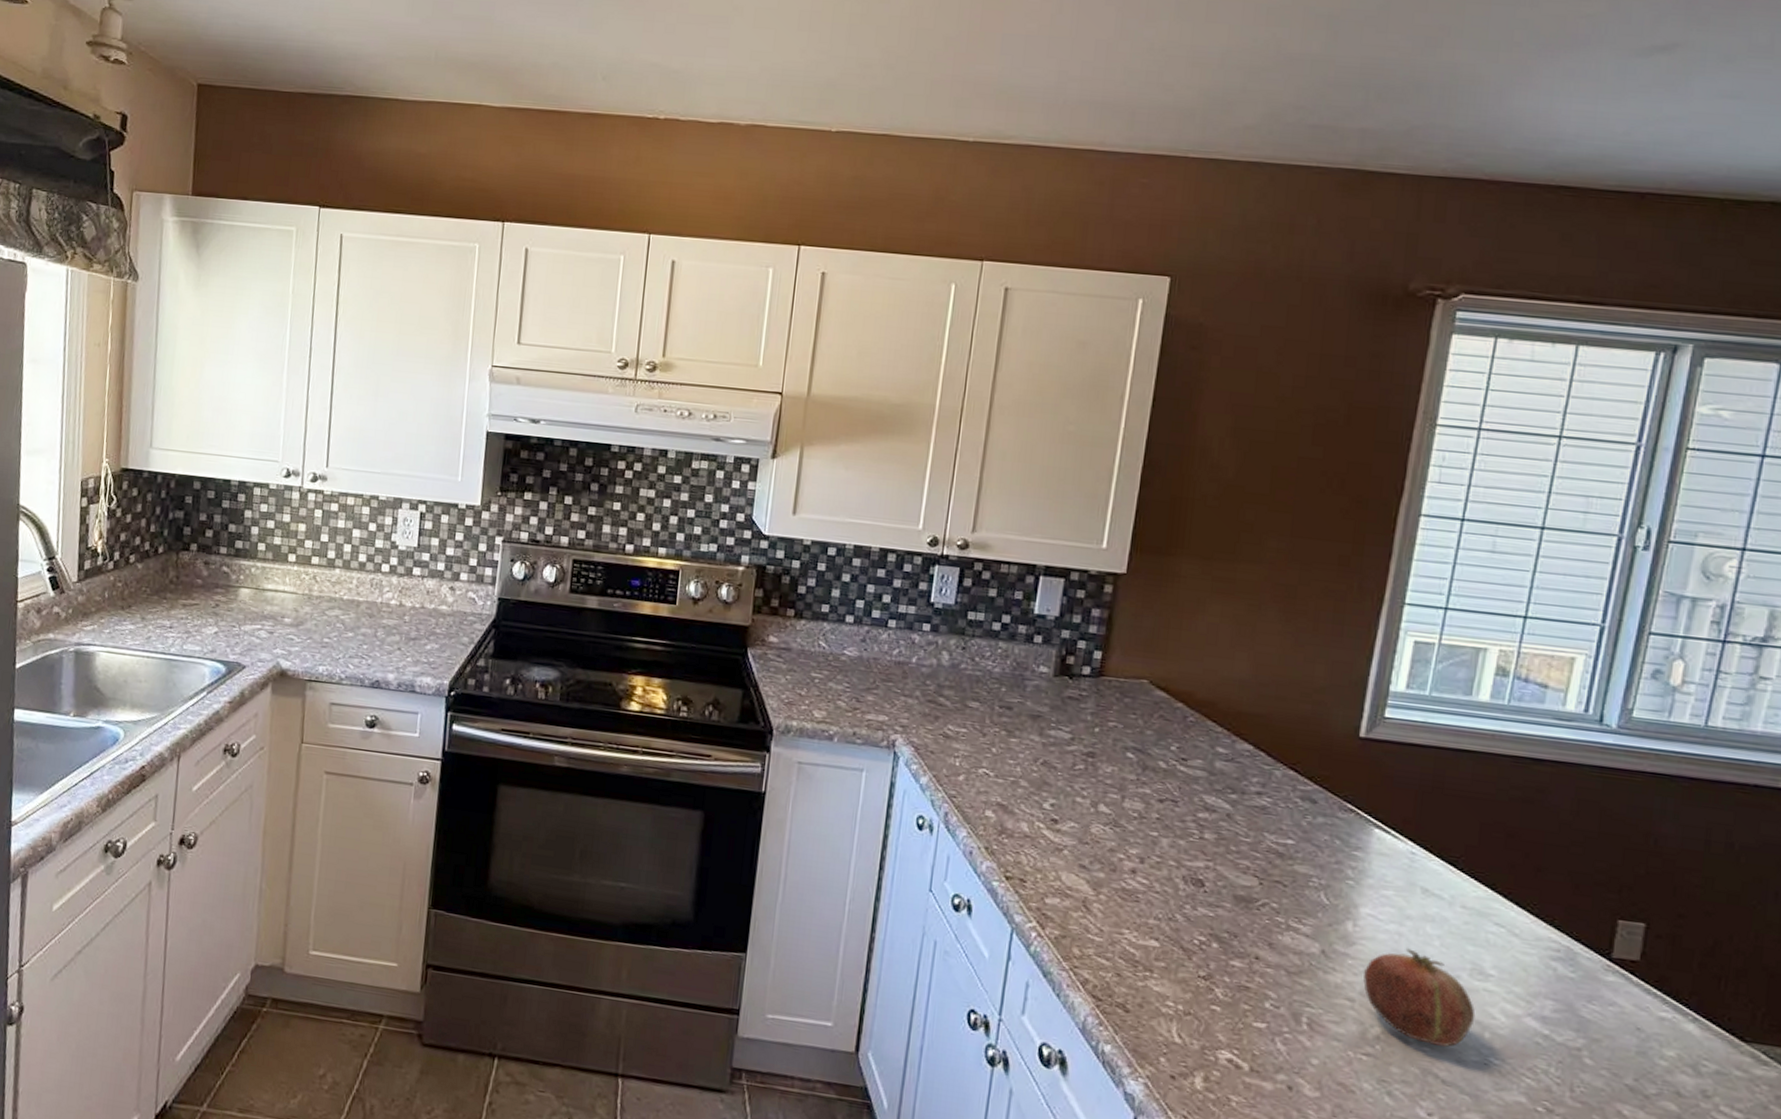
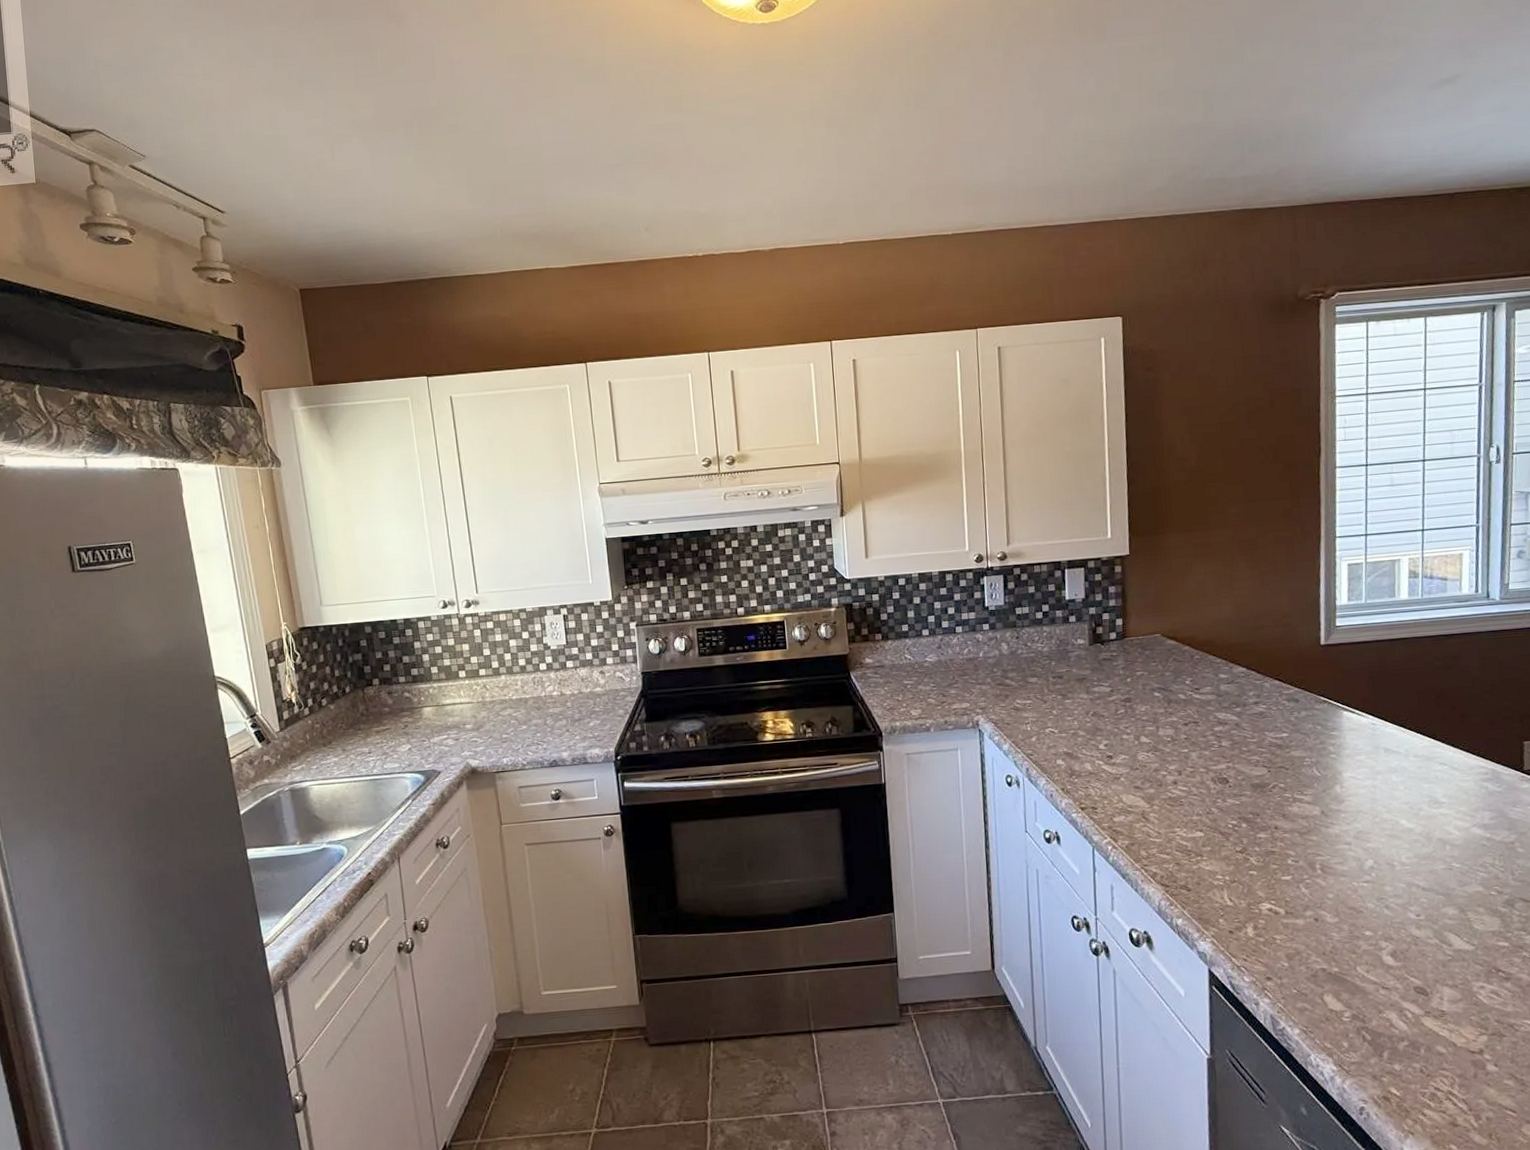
fruit: present [1363,948,1476,1047] -> none [1354,796,1438,864]

